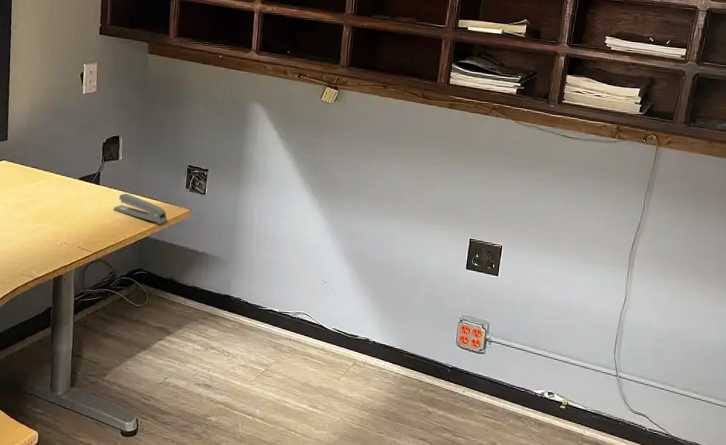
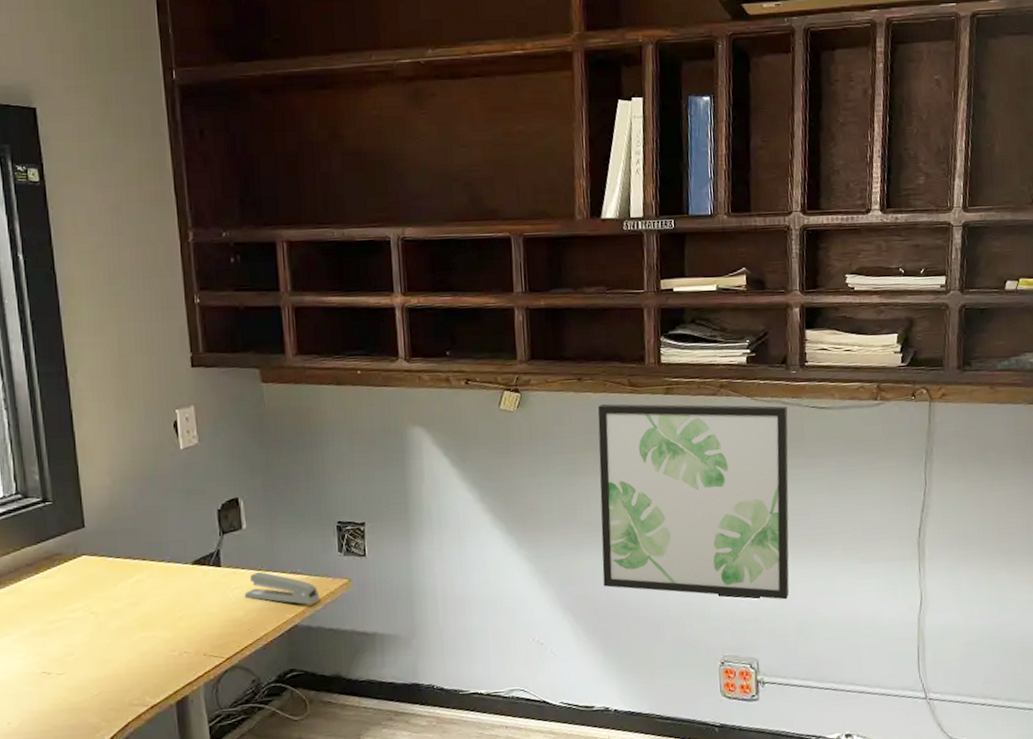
wall art: none [379,108,543,281] -> present [597,403,790,600]

